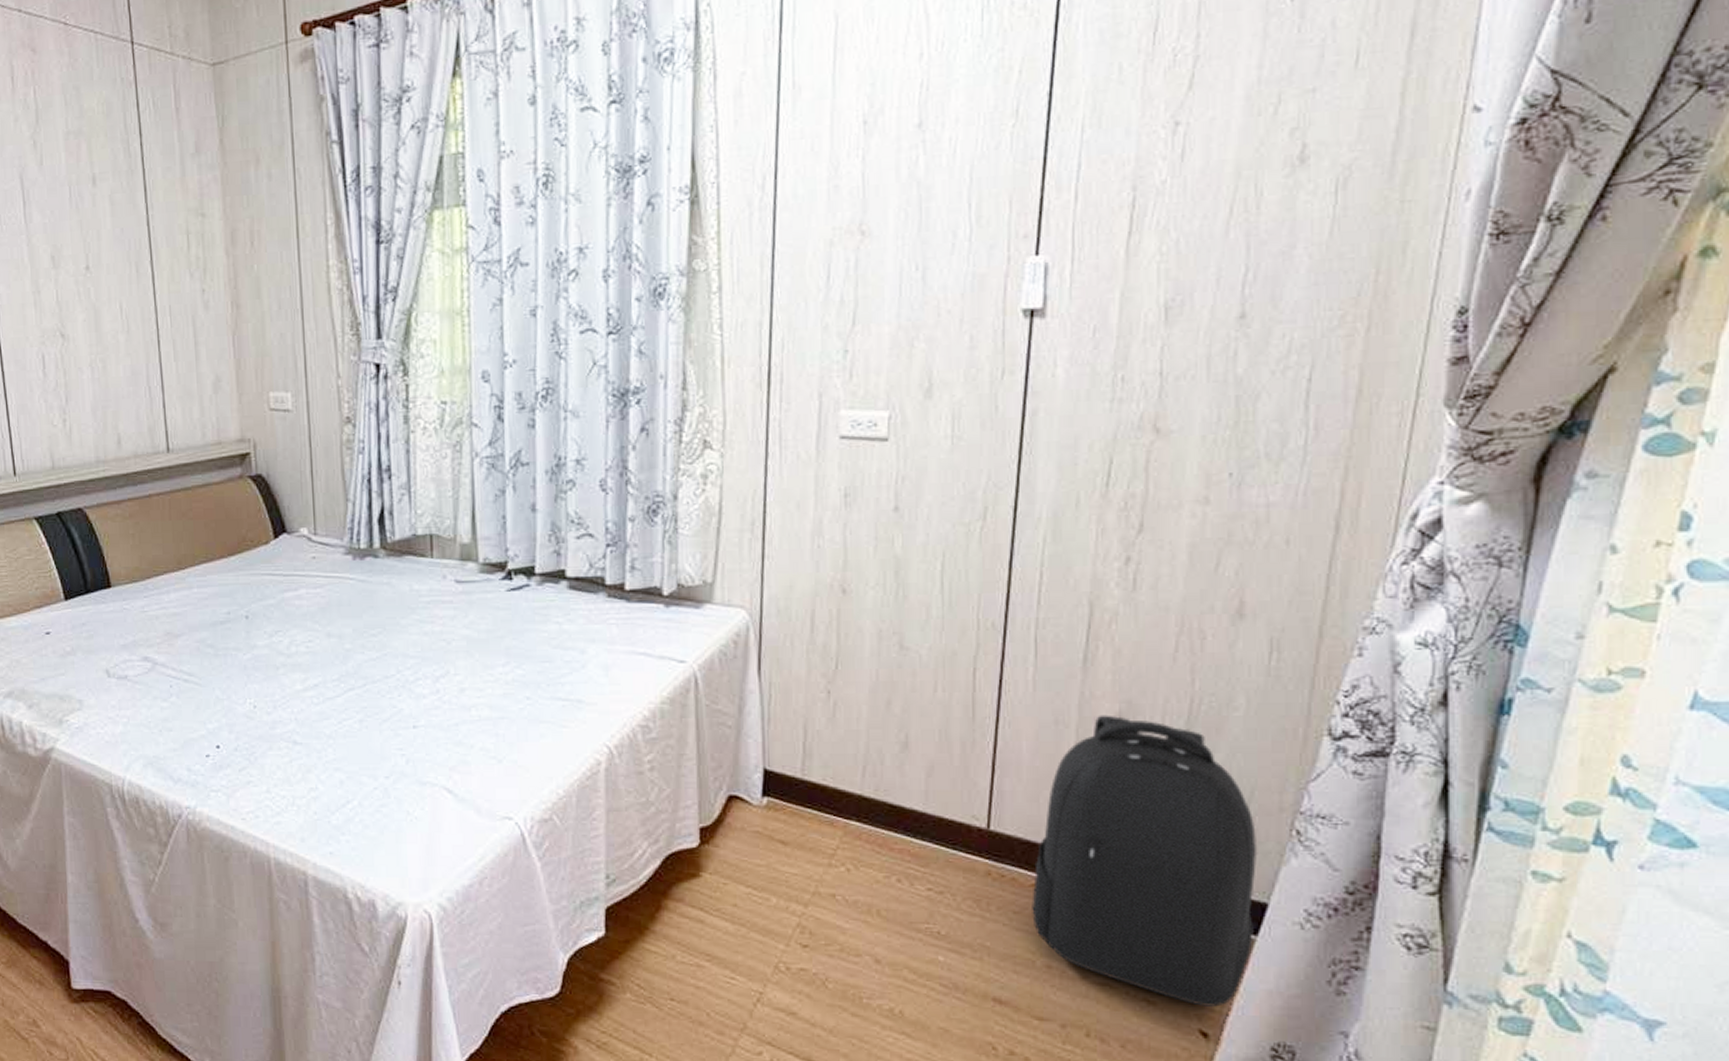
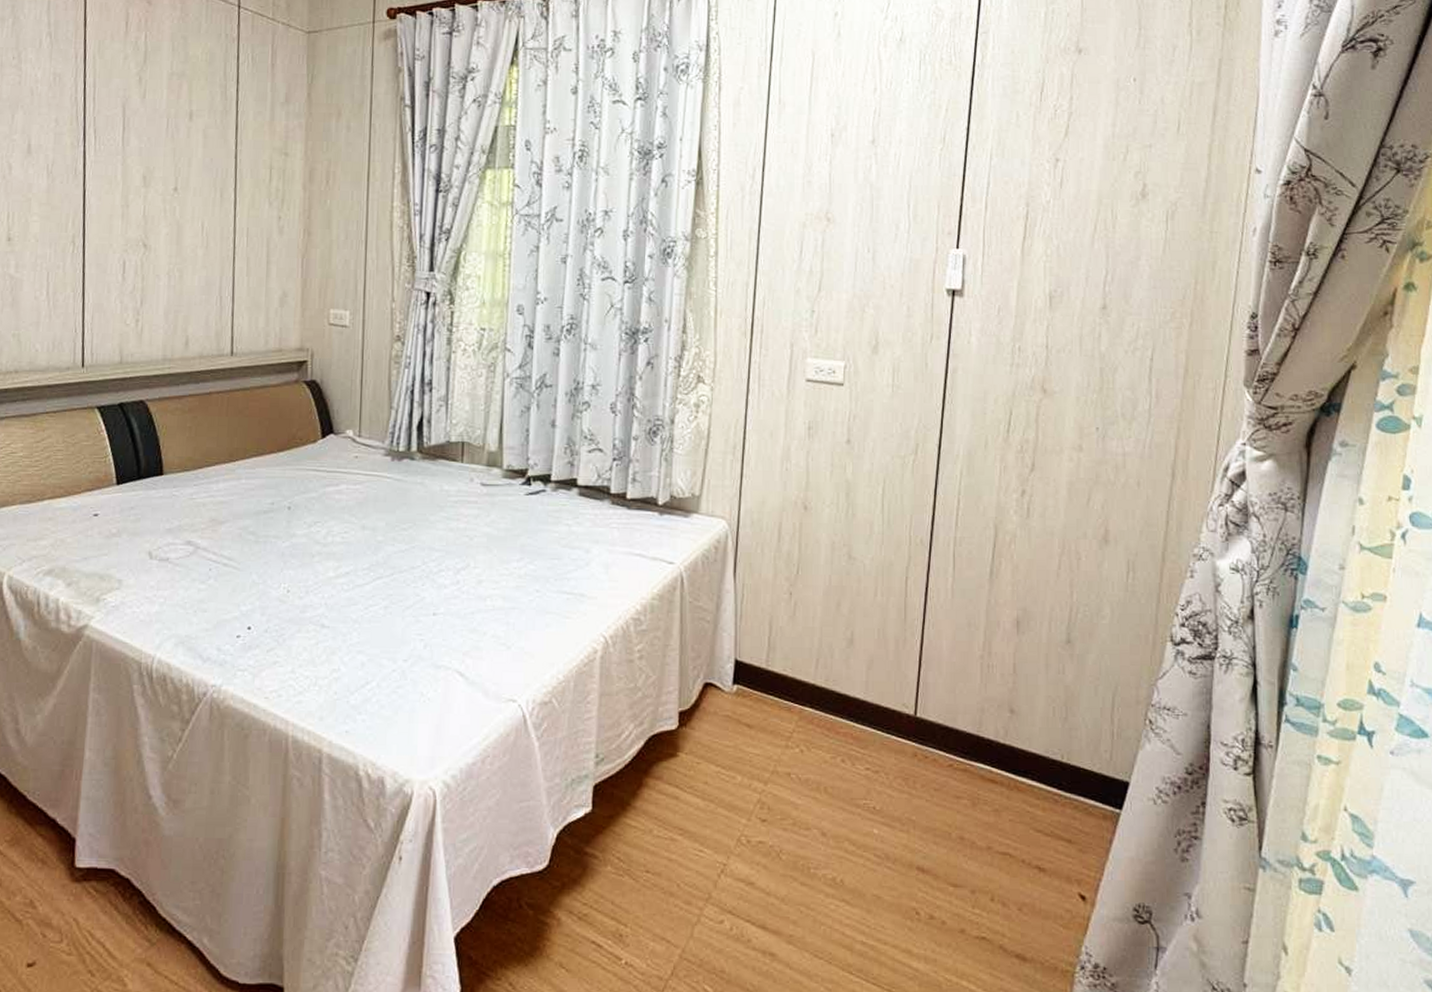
backpack: present [1032,715,1258,1007] -> none [949,619,1121,873]

